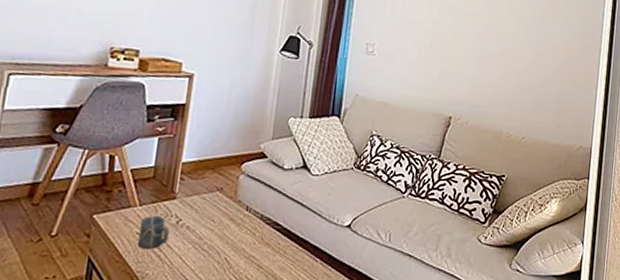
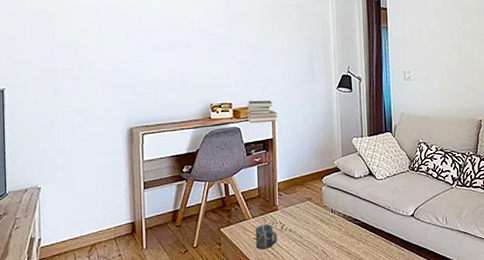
books: none [154,50,198,82] -> present [246,100,277,122]

